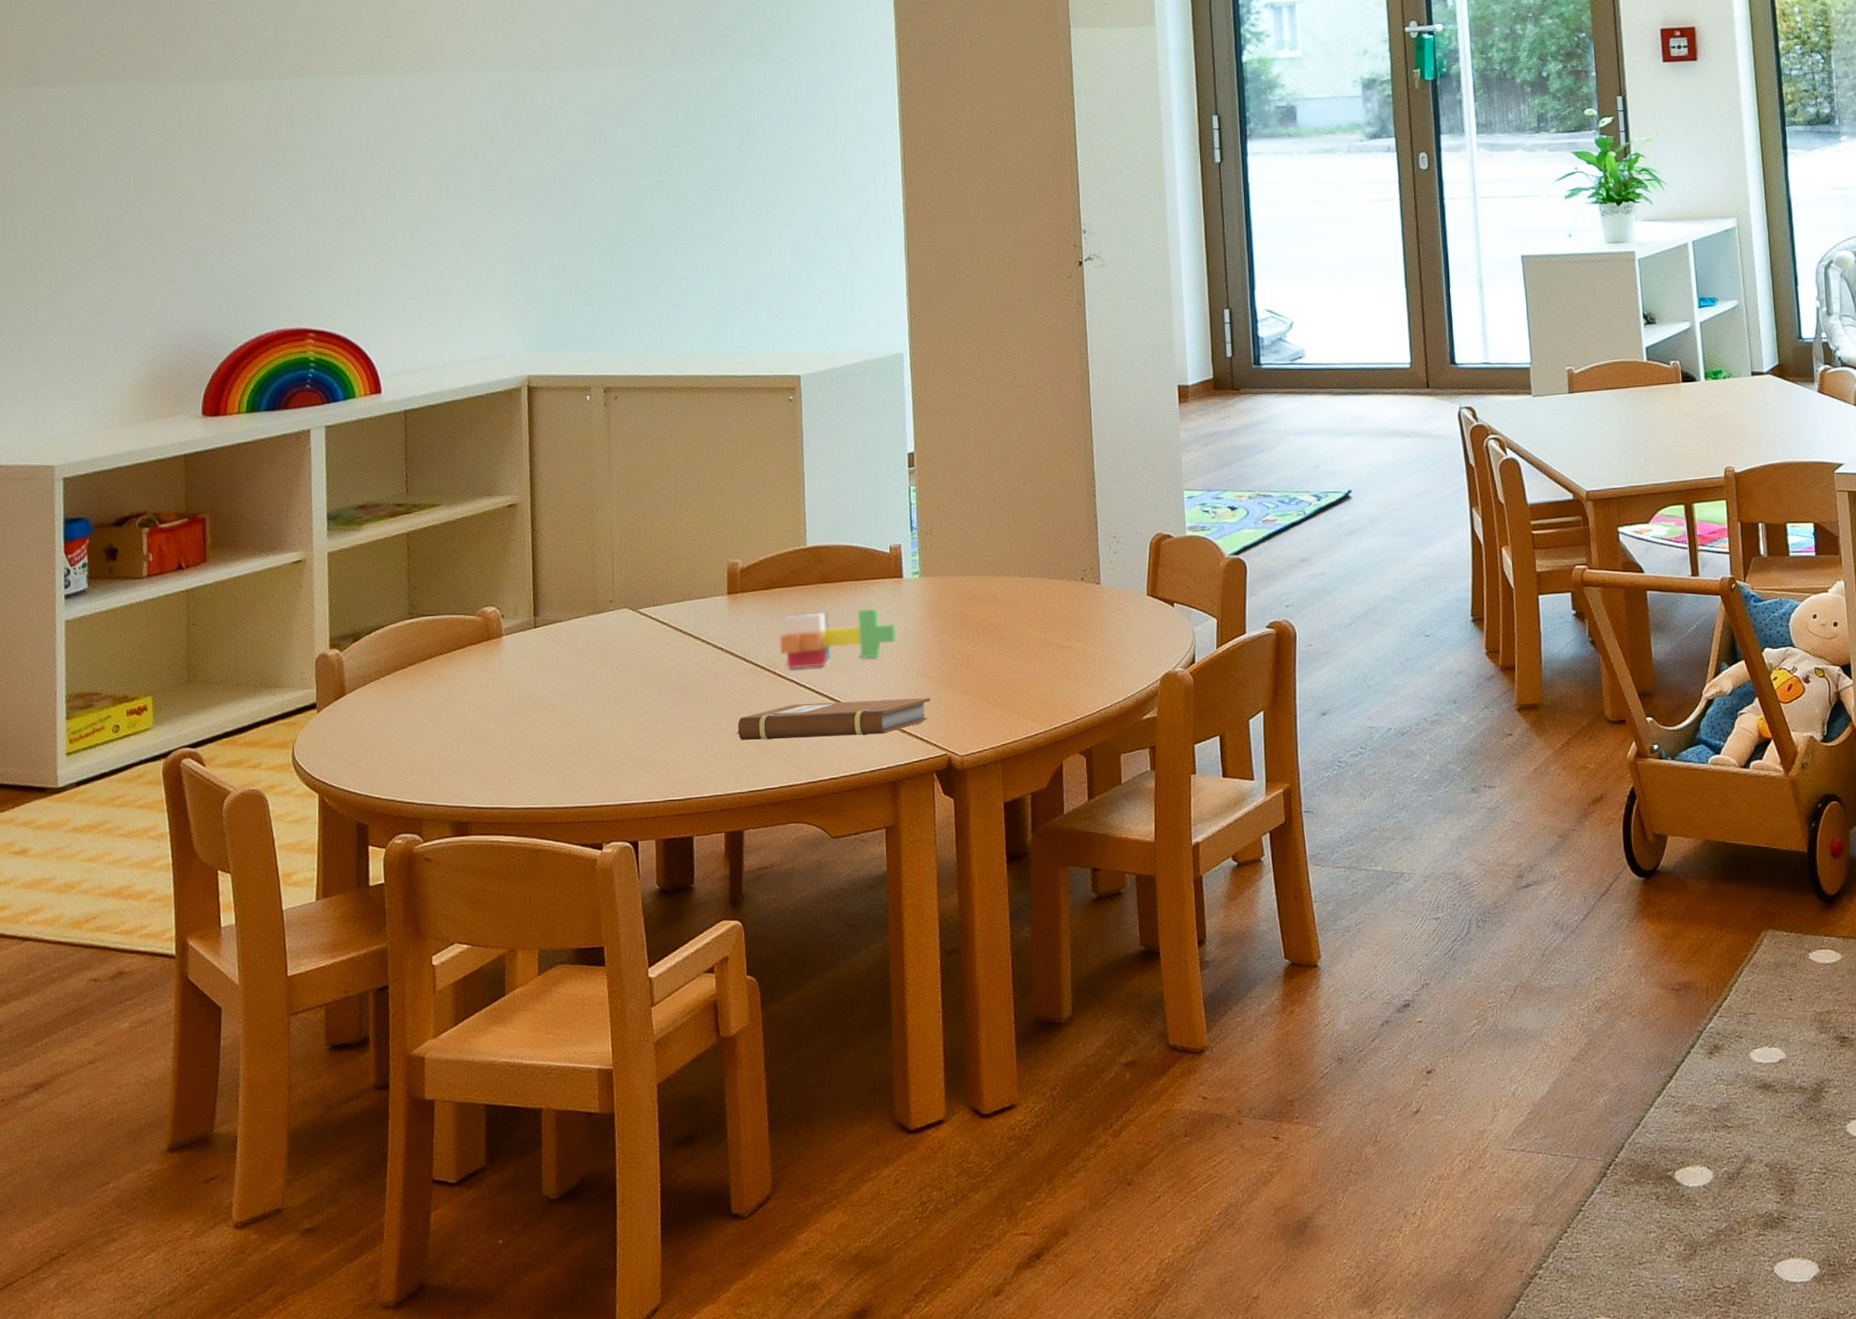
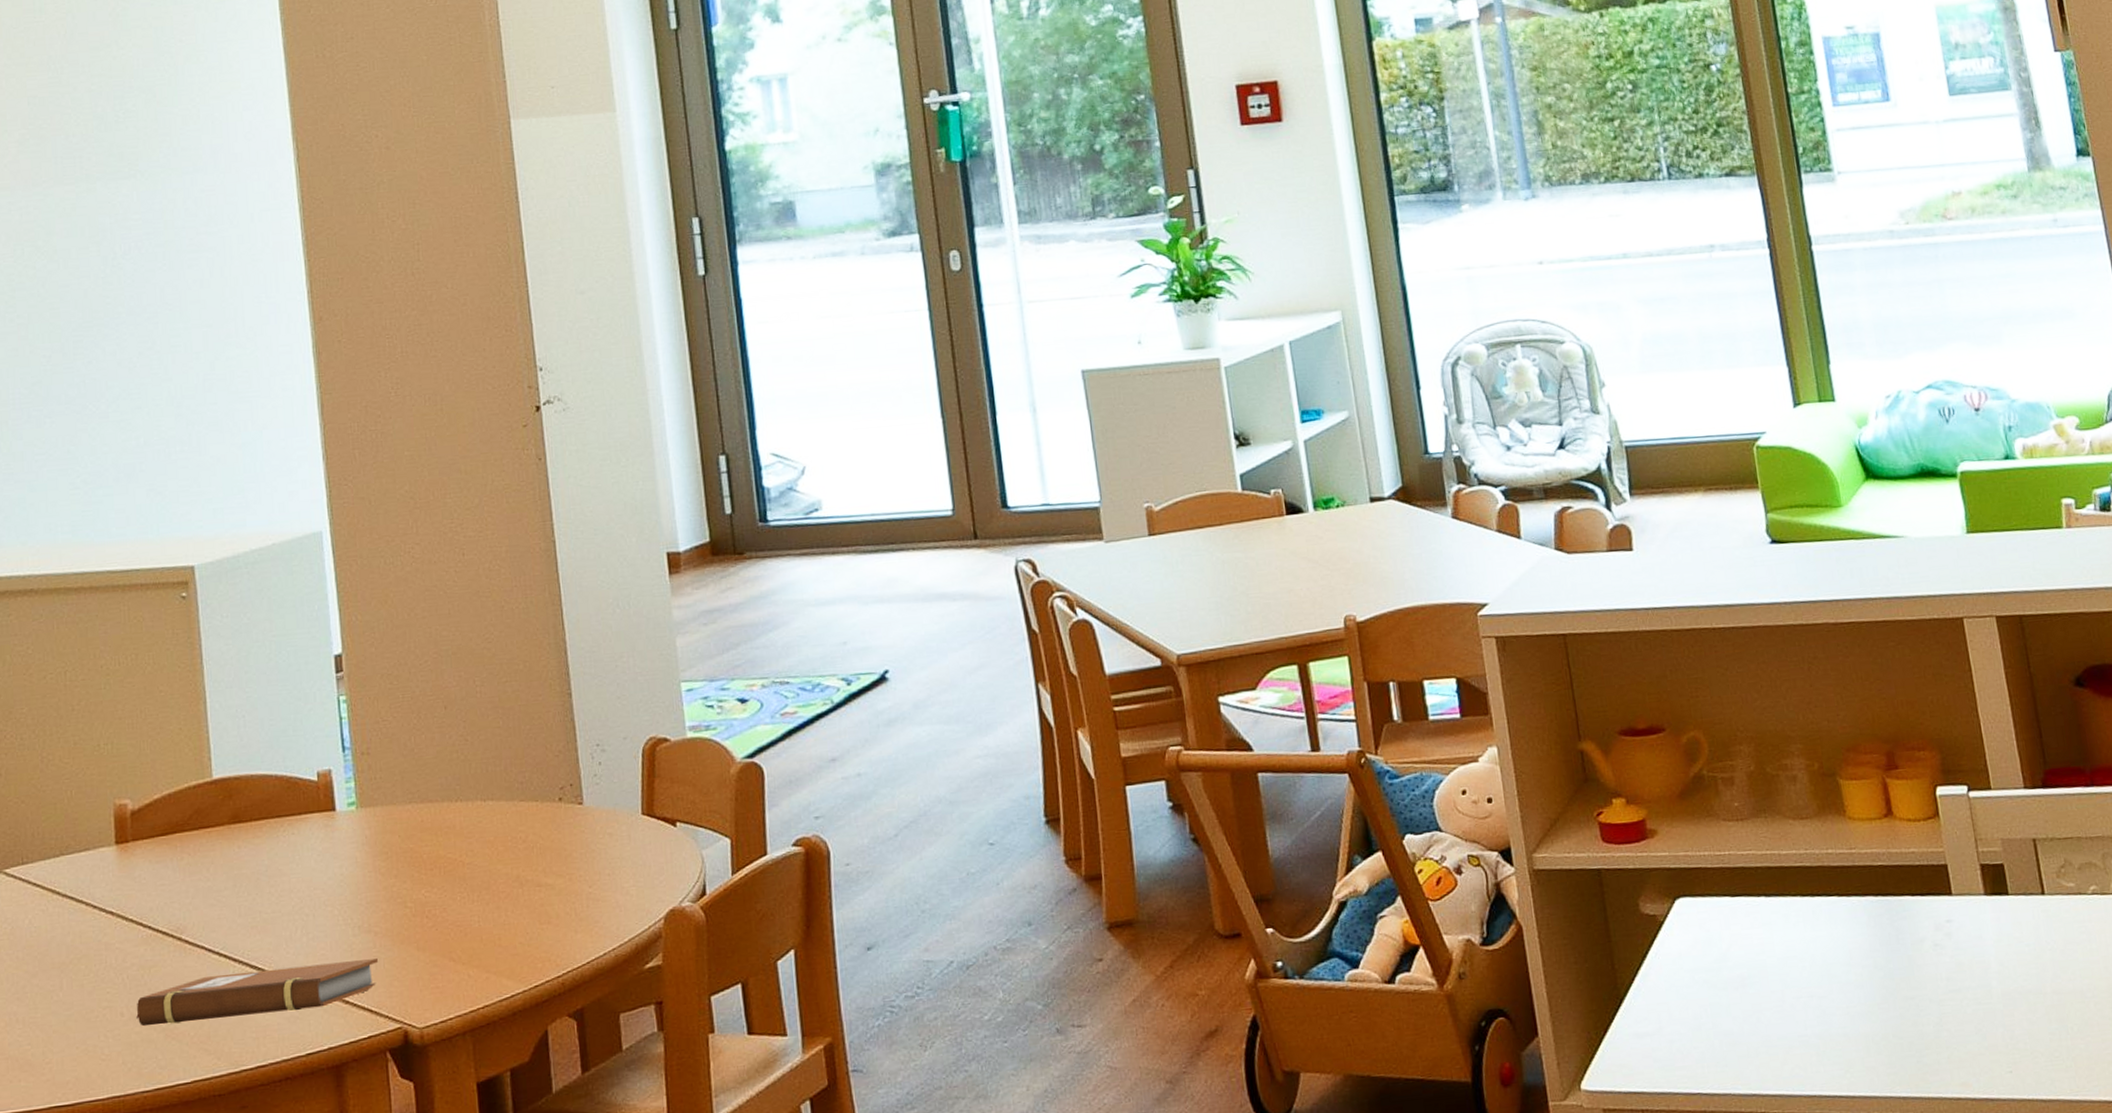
toy blocks: present [780,608,897,669] -> none [184,850,333,932]

